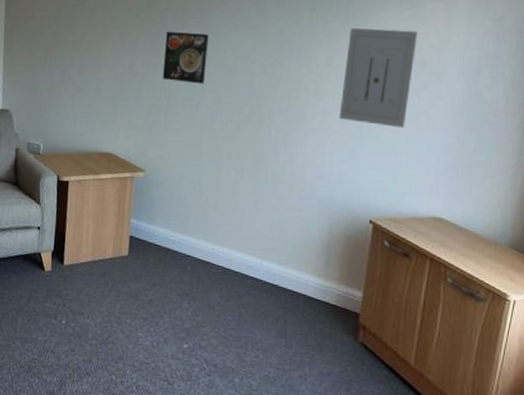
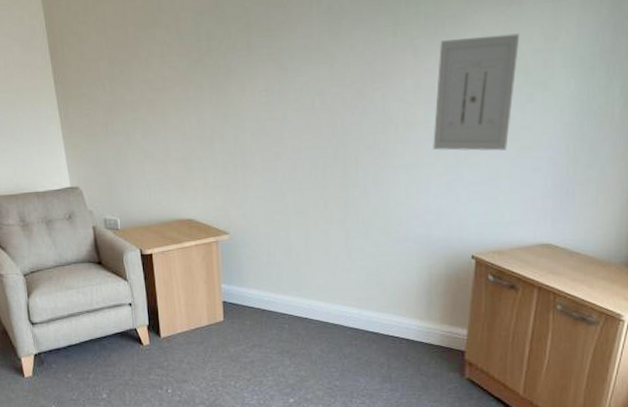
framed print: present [162,32,209,84] -> none [232,72,282,132]

